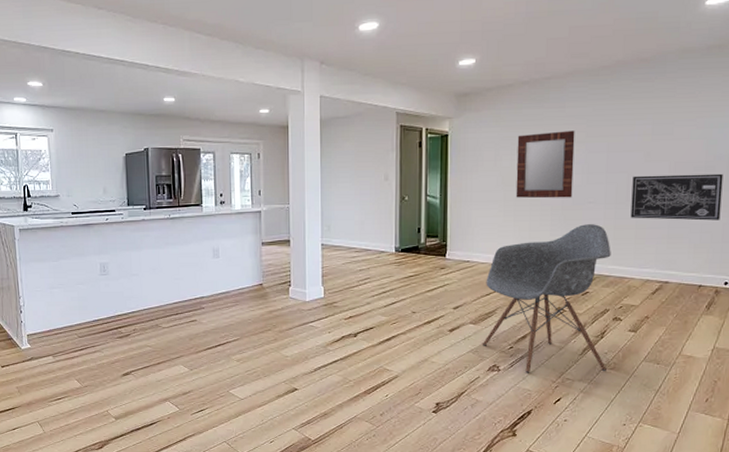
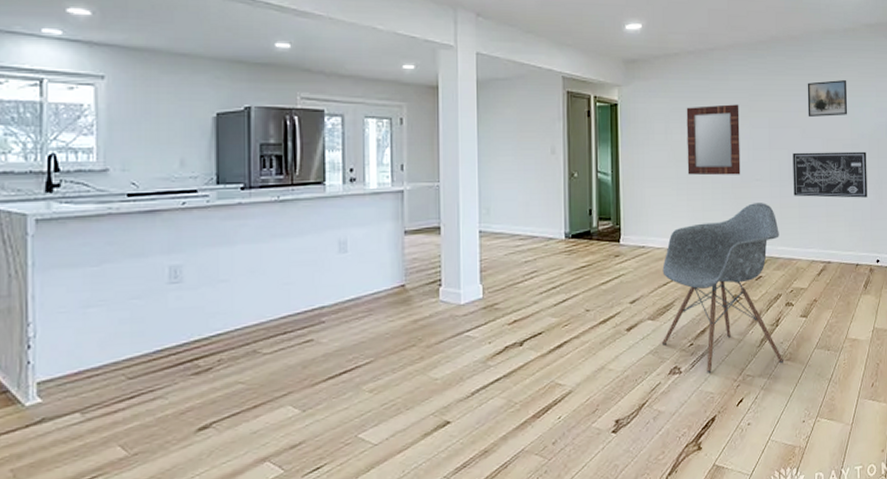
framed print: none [654,101,706,140] -> present [807,80,848,117]

